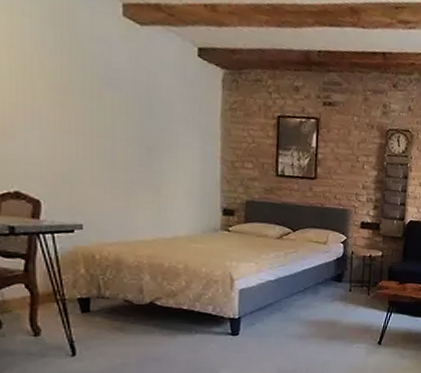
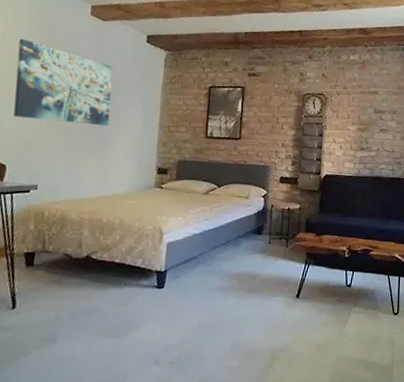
wall art: none [33,42,161,159] -> present [13,38,114,127]

